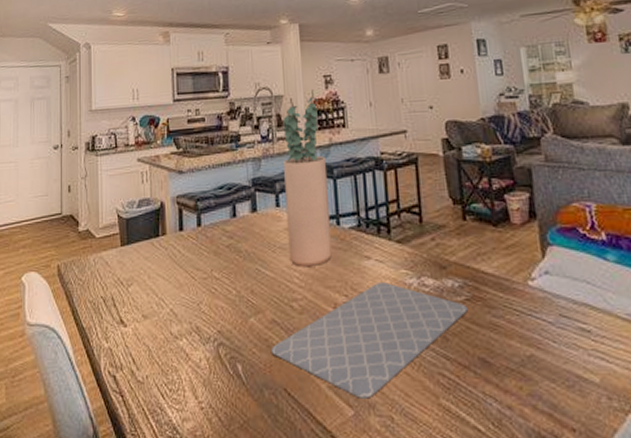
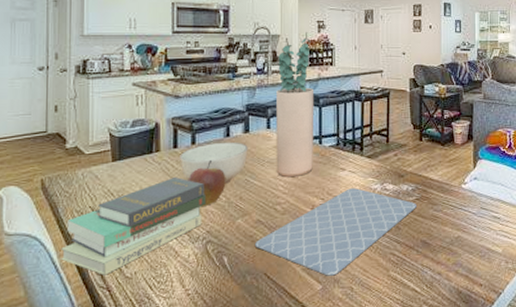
books: none [76,265,215,377] -> present [61,177,205,276]
bowl: none [186,223,257,274] -> present [180,141,248,184]
fruit: none [195,244,236,301] -> present [188,159,226,207]

